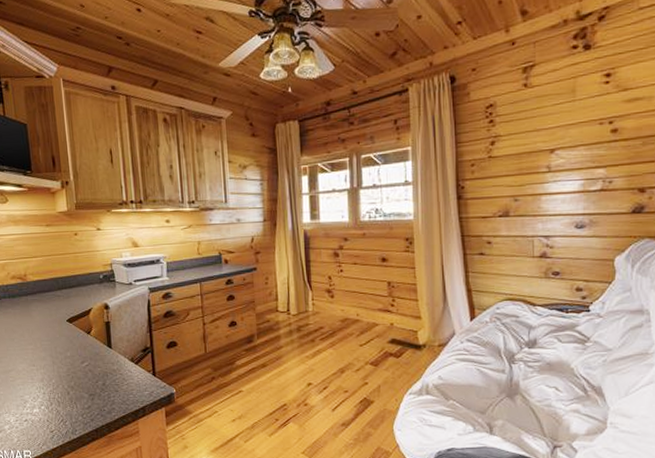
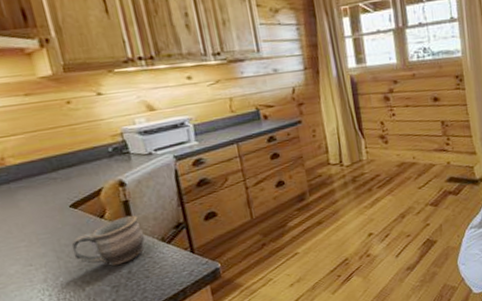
mug: none [64,335,118,377] -> present [71,215,145,267]

